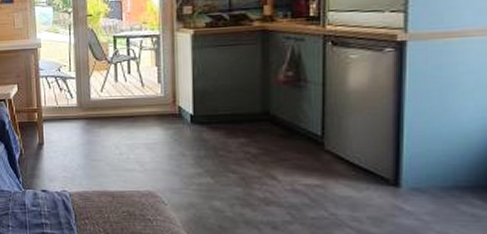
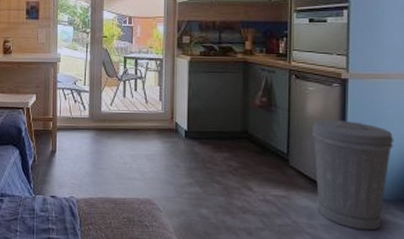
trash can: none [356,92,473,224] -> present [313,119,394,231]

